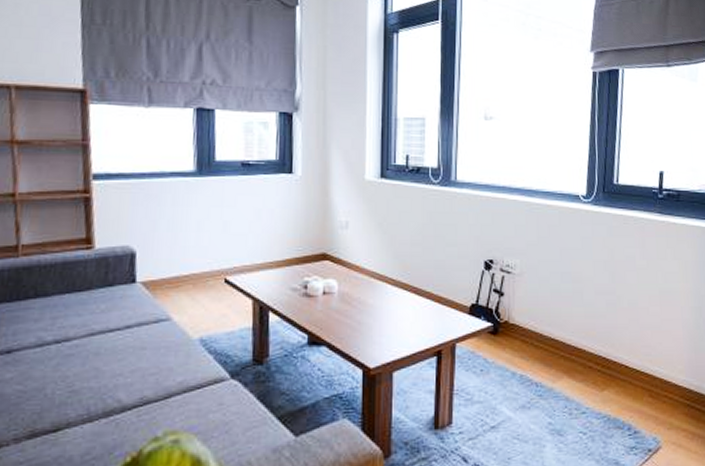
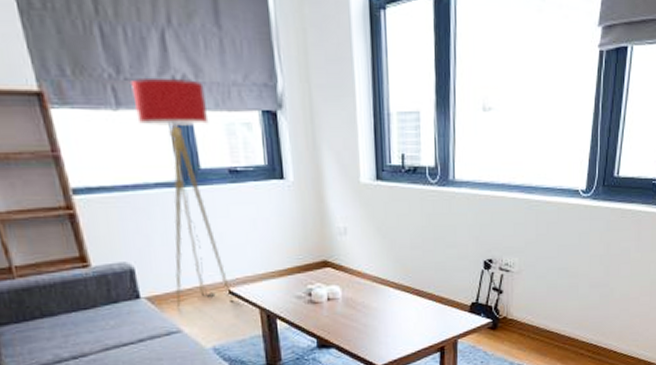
floor lamp: none [164,81,230,296] -> present [131,77,233,310]

